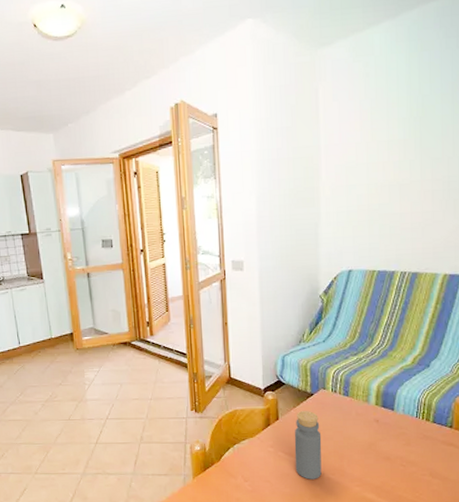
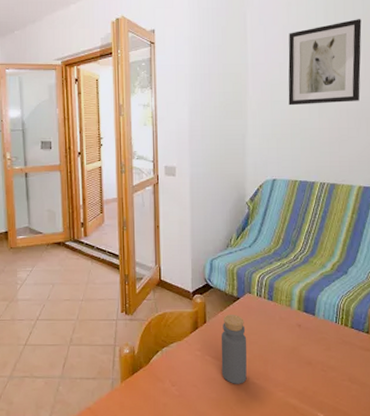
wall art: none [365,87,450,190] -> present [288,19,362,106]

